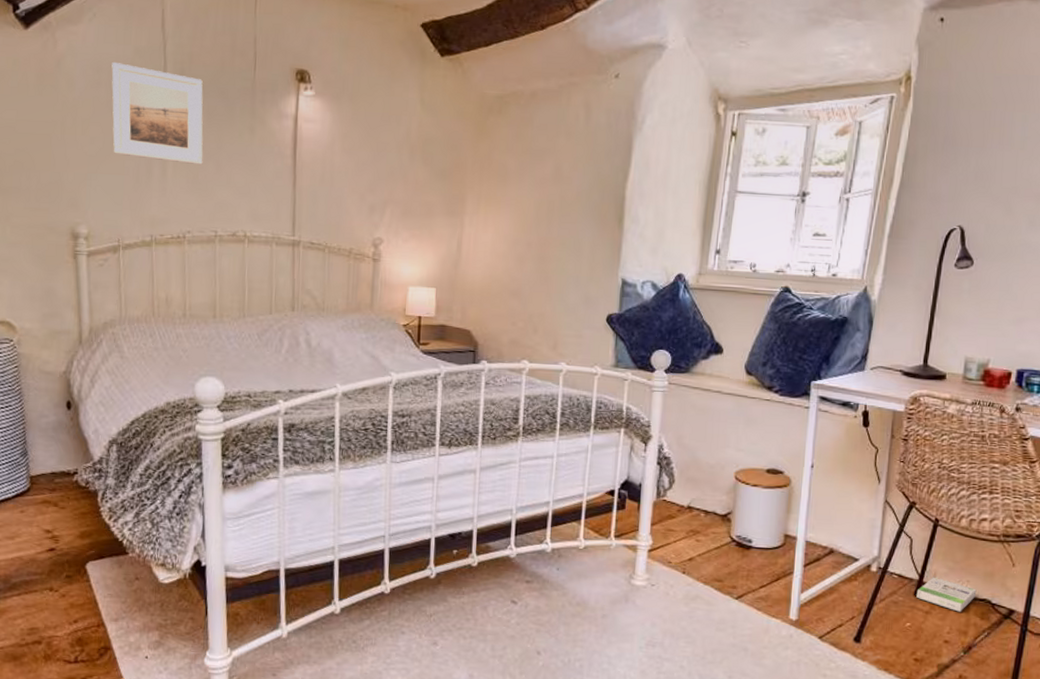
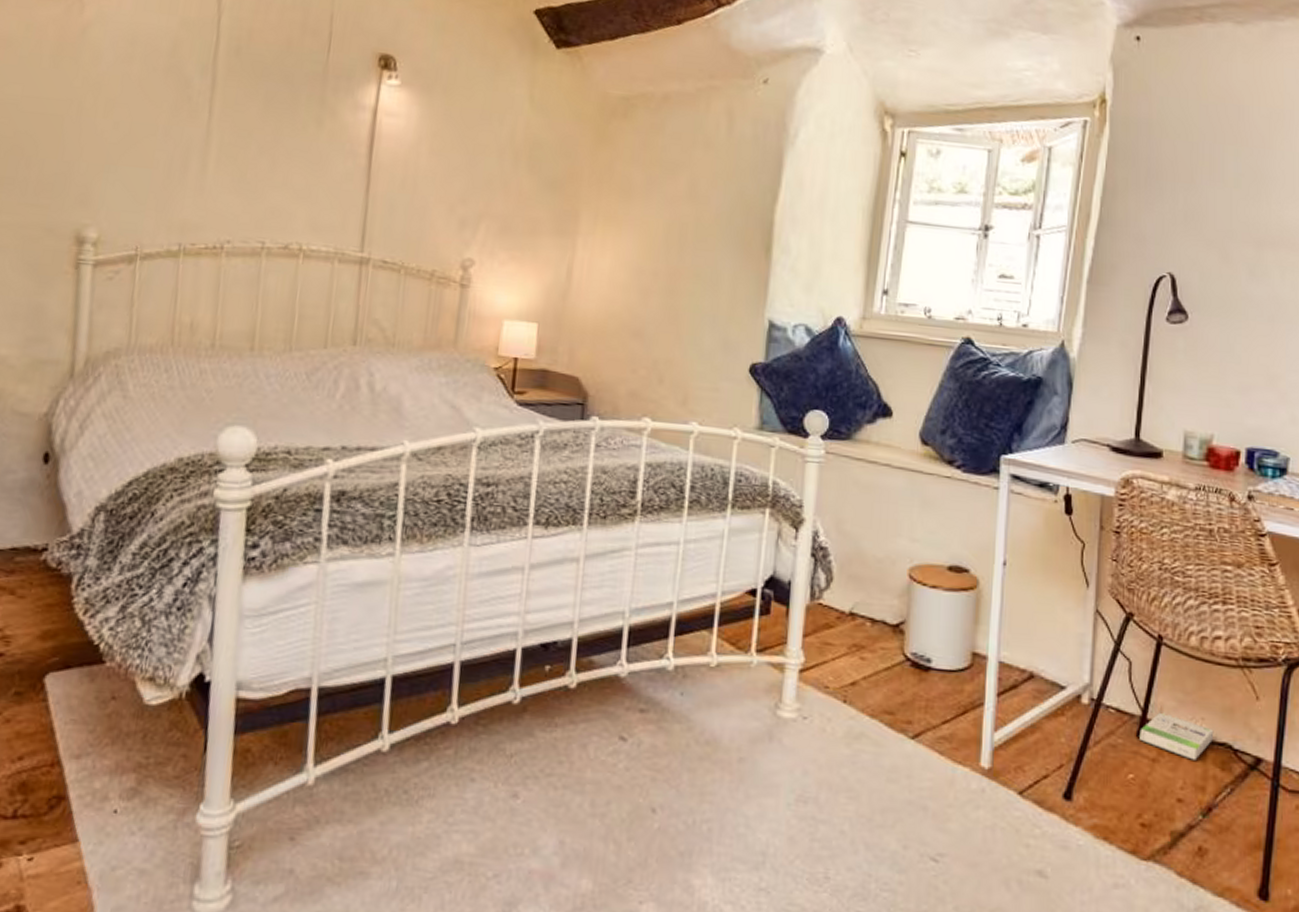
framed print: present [111,62,203,165] -> none [141,34,263,161]

